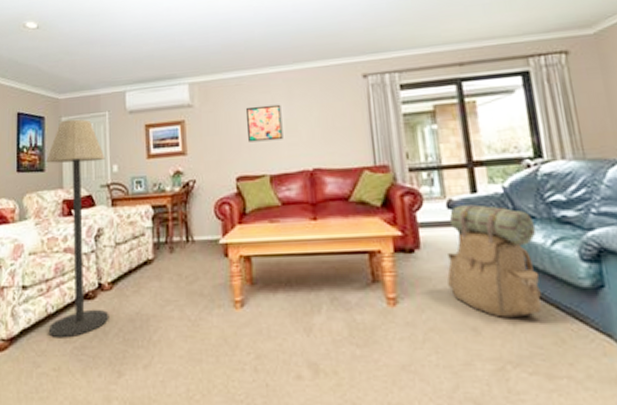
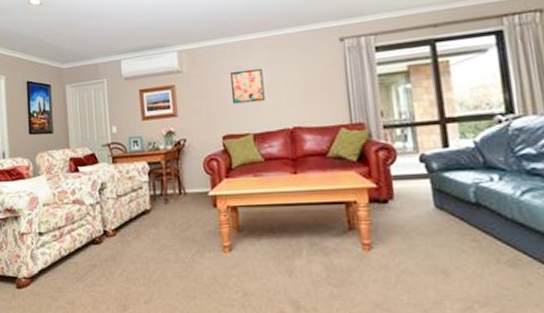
floor lamp: present [45,119,109,338] -> none [53,86,114,277]
backpack: present [447,204,542,318] -> none [419,158,510,262]

